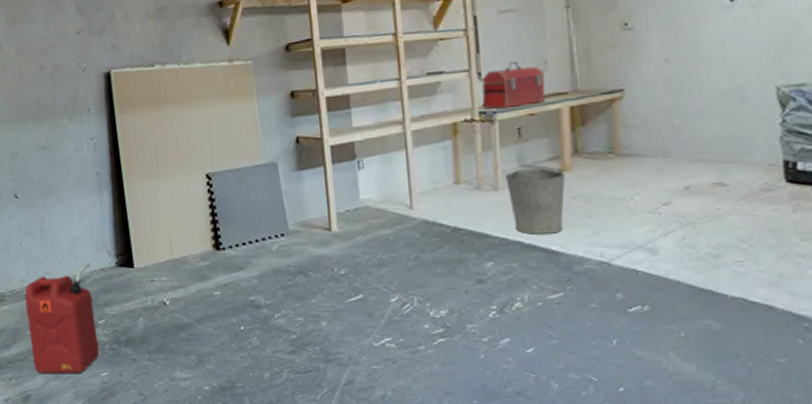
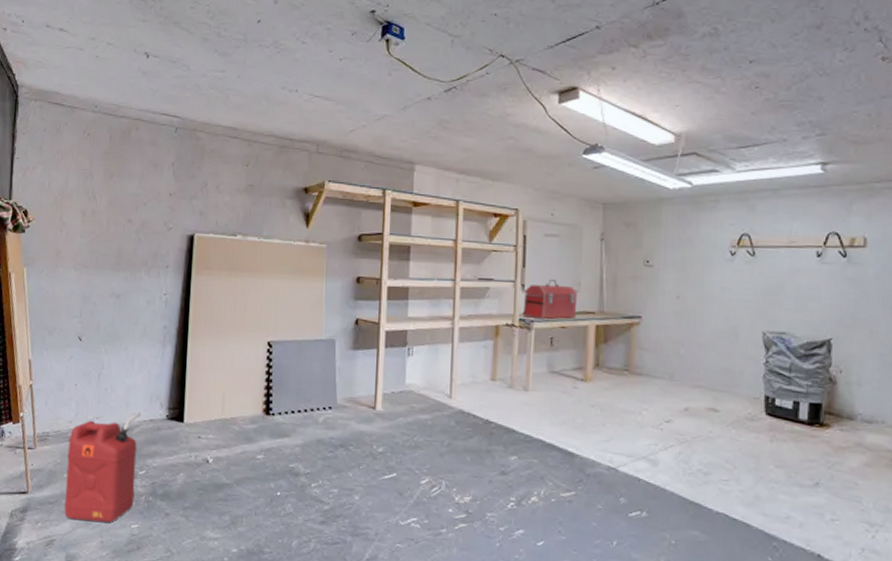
bucket: present [505,167,566,236] -> none [535,374,586,437]

